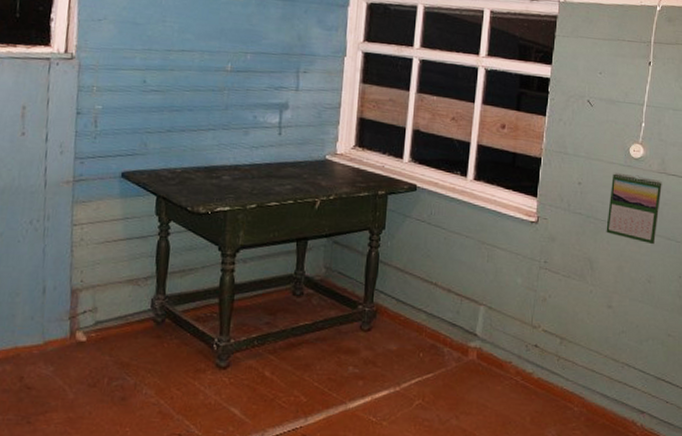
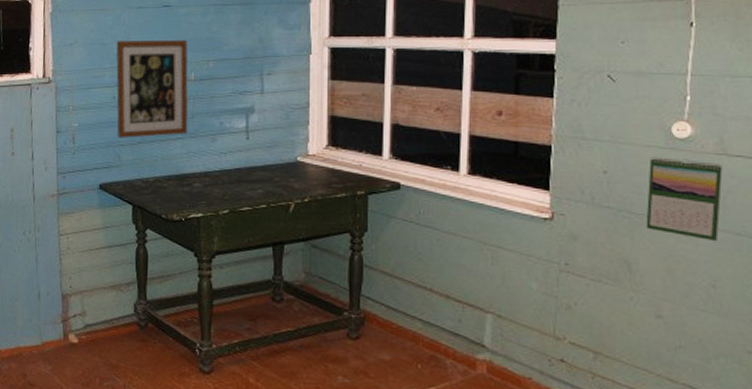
wall art: none [145,22,227,126] -> present [116,40,188,138]

